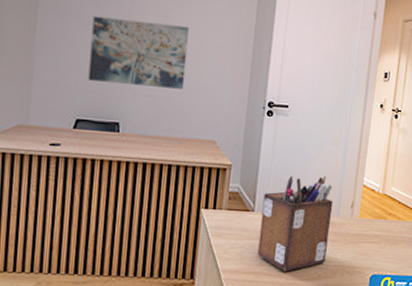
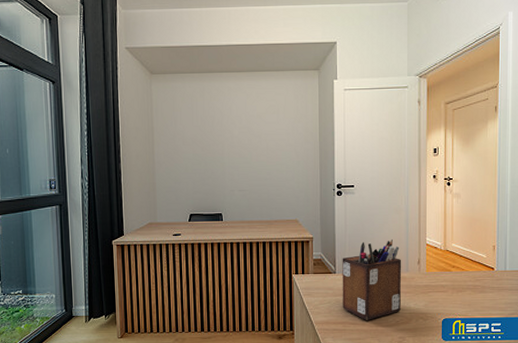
wall art: present [88,16,190,89] -> none [194,133,268,184]

